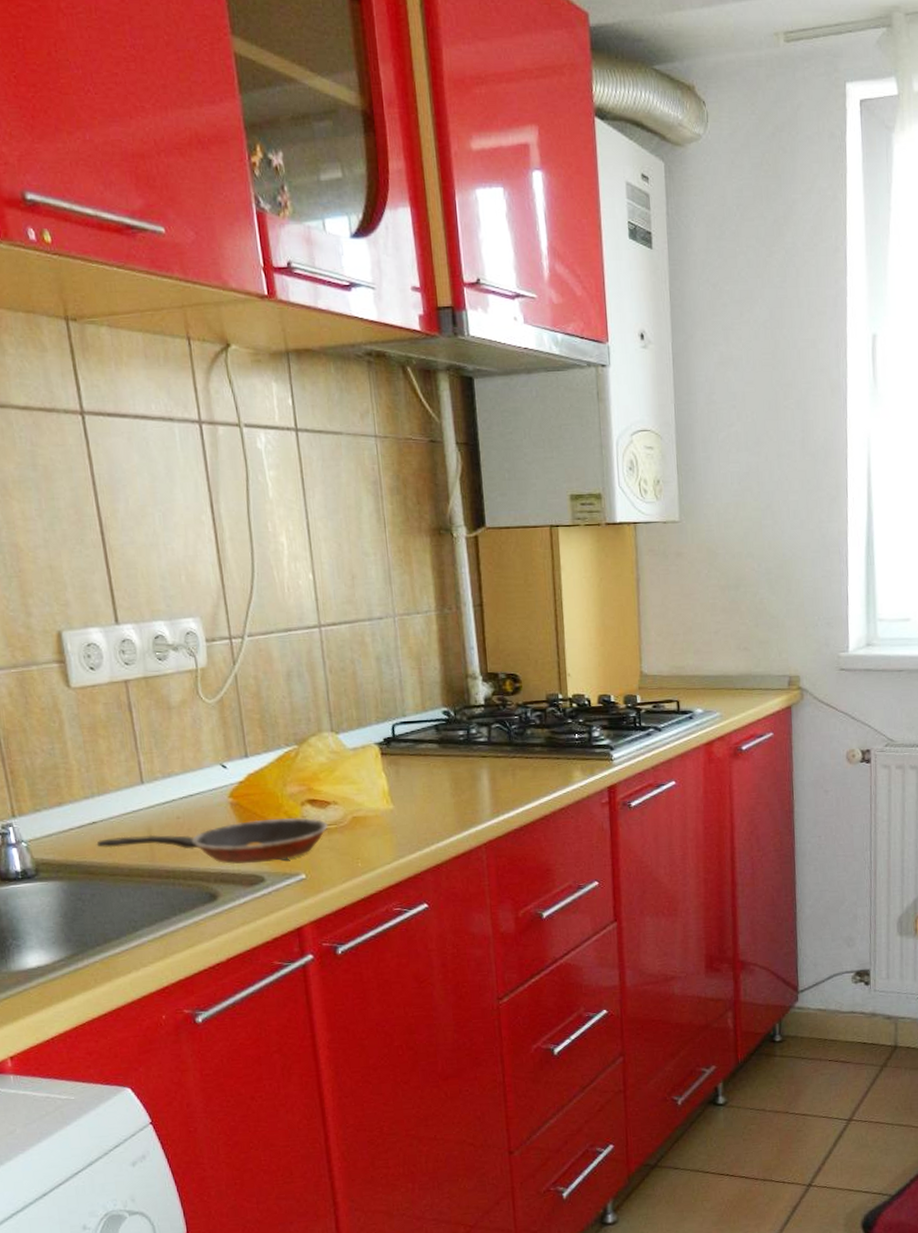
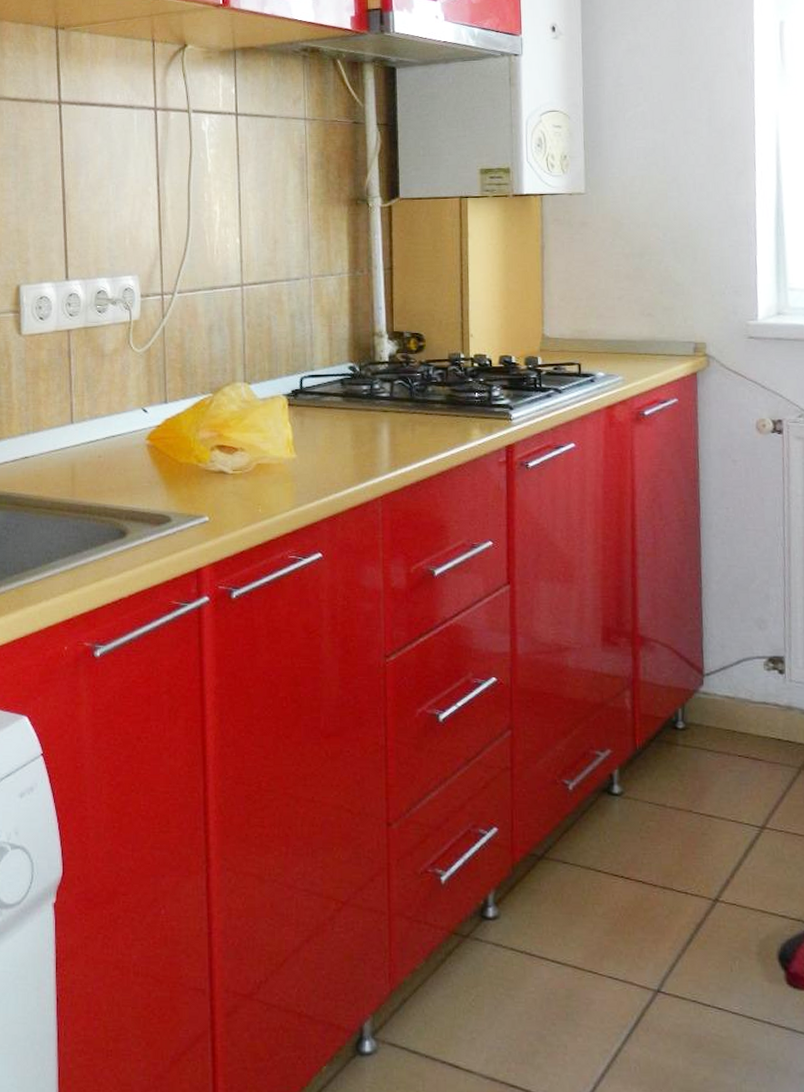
frying pan: present [96,818,328,864] -> none [26,462,234,504]

